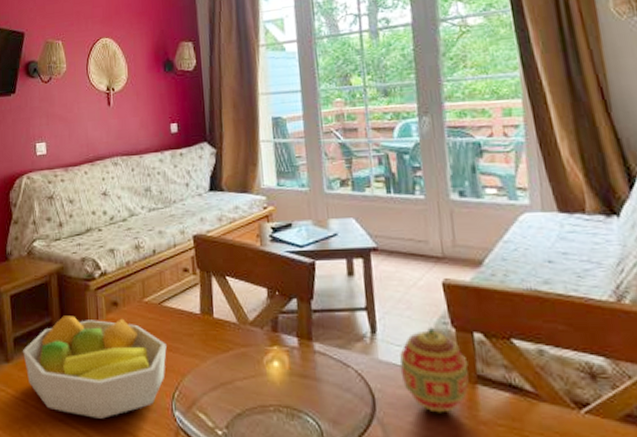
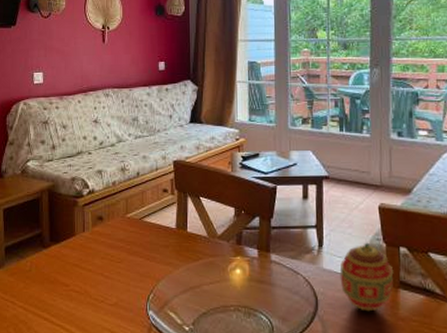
fruit bowl: present [23,316,167,419] -> none [13,228,145,318]

